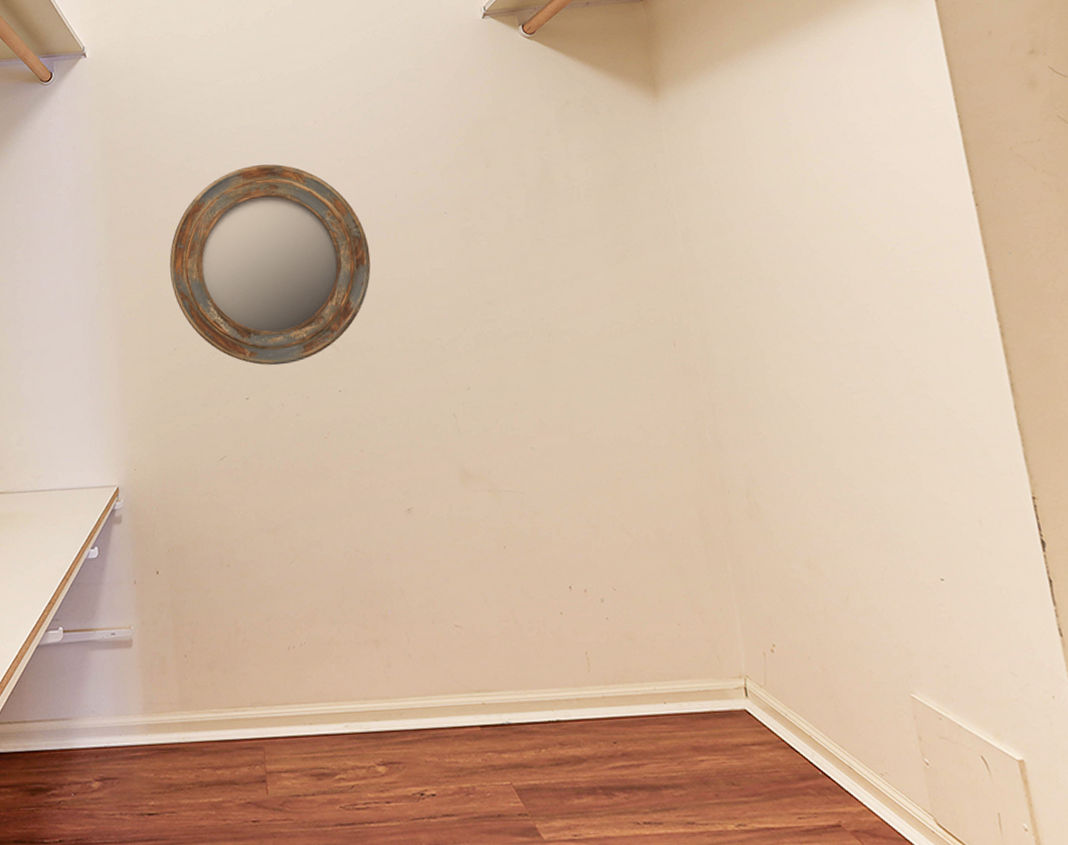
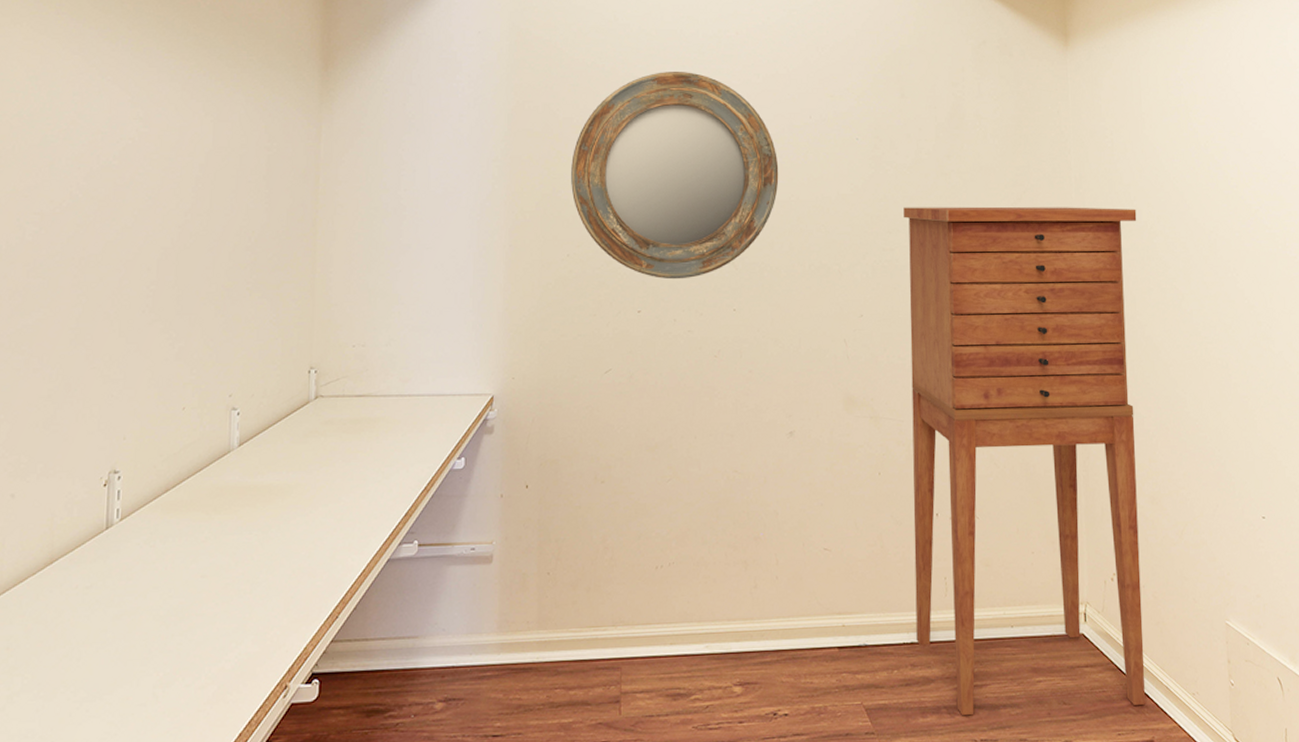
cabinet: none [501,258,826,798] -> present [903,206,1145,716]

